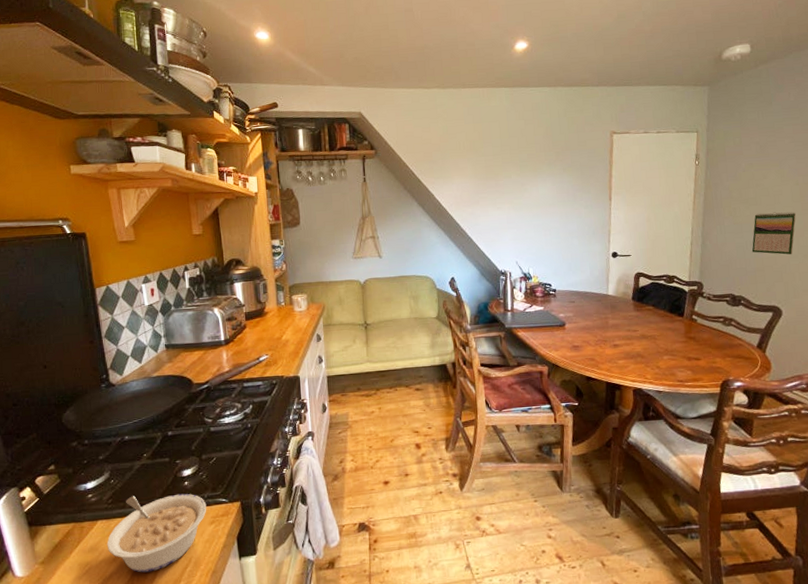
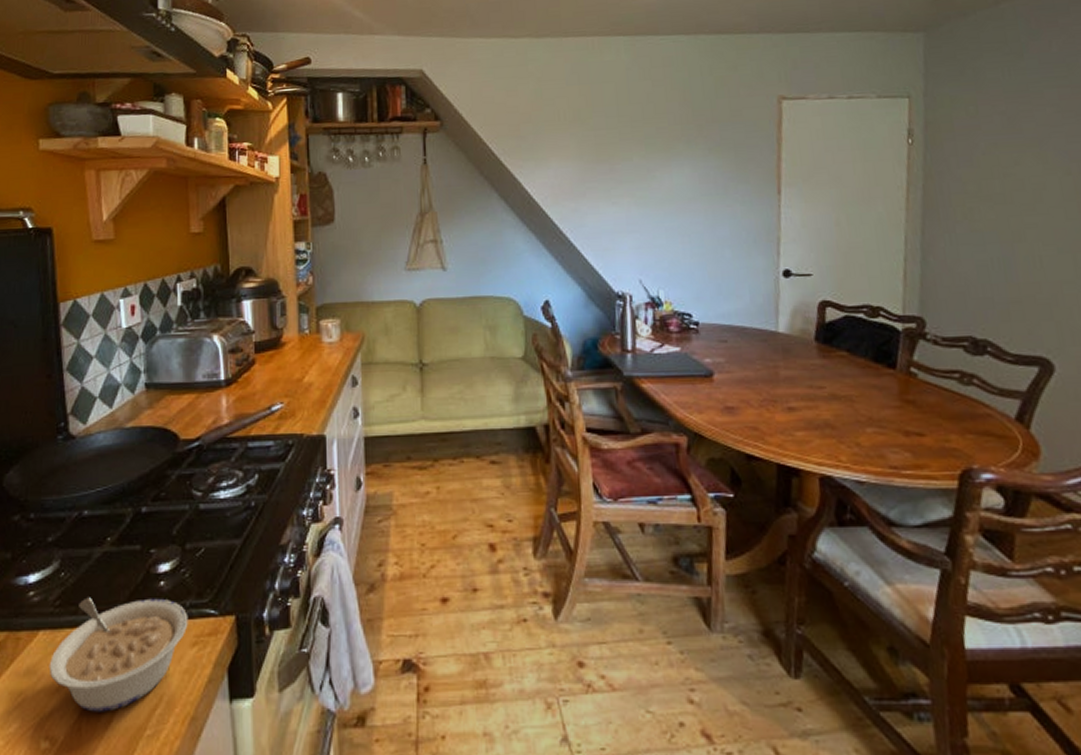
calendar: present [752,212,796,255] -> none [1001,214,1070,279]

